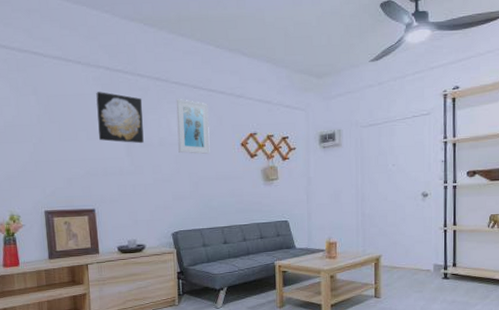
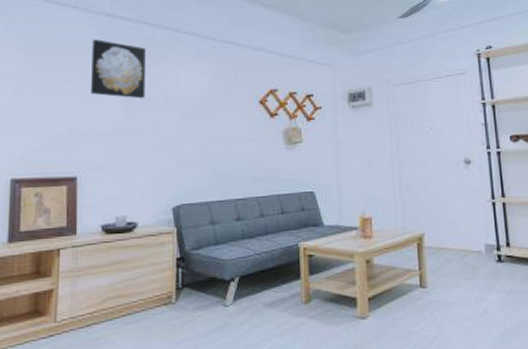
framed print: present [176,99,210,155] -> none [186,50,223,113]

